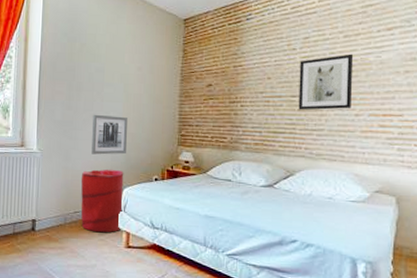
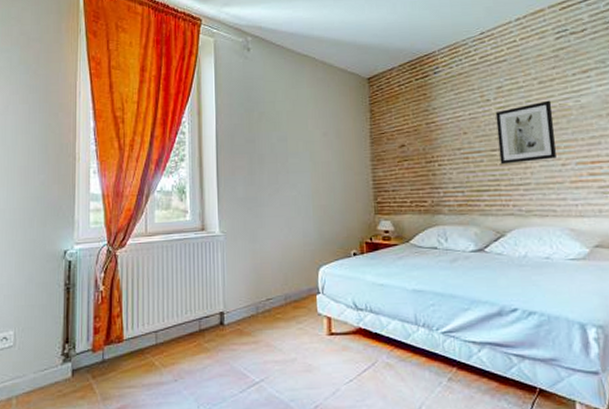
laundry hamper: present [80,169,124,233] -> none [271,247,322,321]
wall art: present [91,114,127,155] -> none [279,187,319,232]

